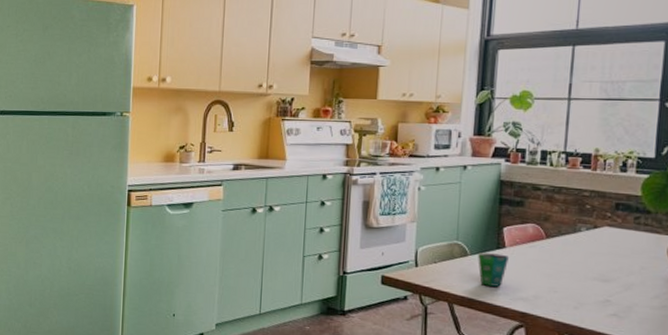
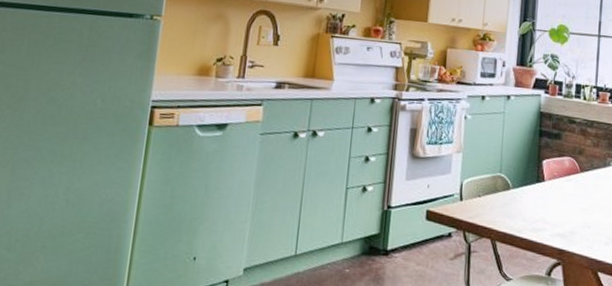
cup: present [478,252,510,287] -> none [519,186,549,222]

